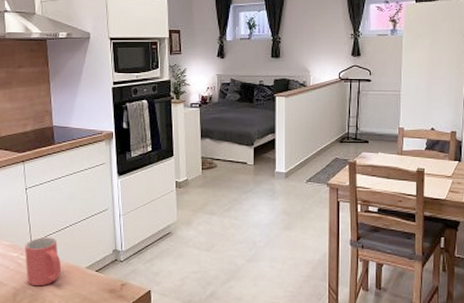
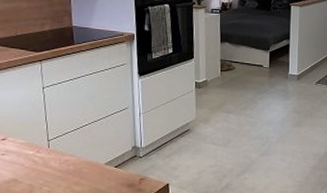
mug: present [25,237,62,287] -> none [41,135,80,183]

